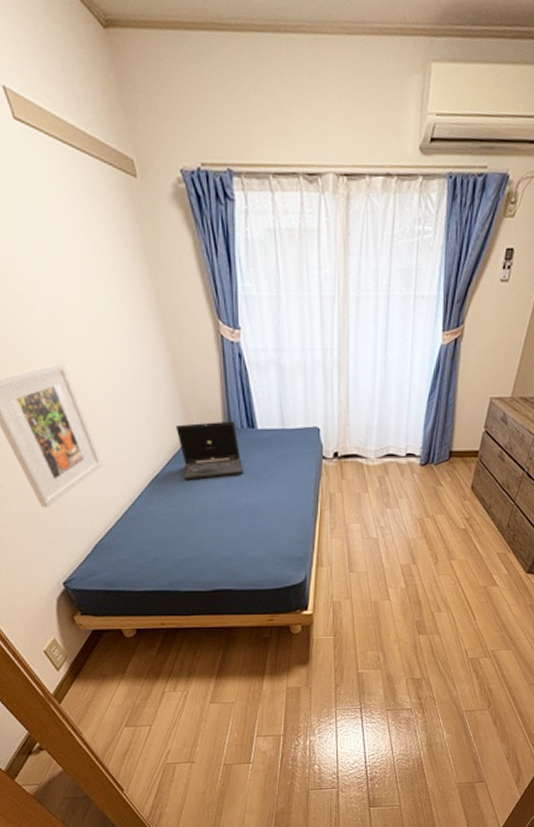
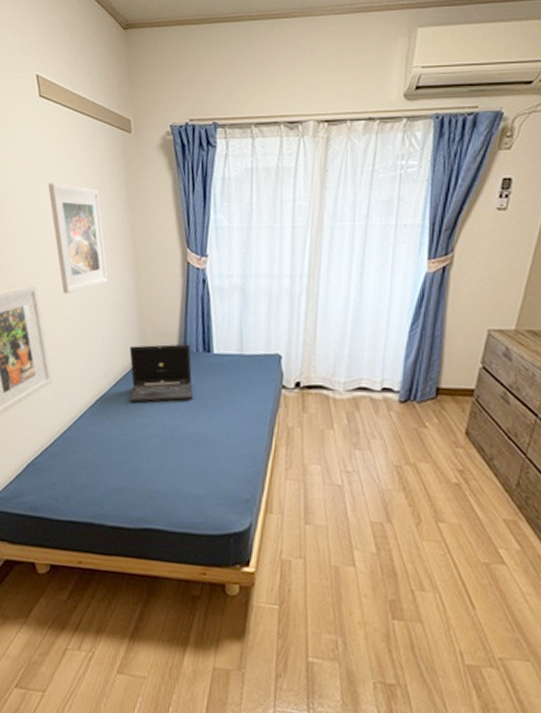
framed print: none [50,238,141,372] -> present [47,183,108,295]

